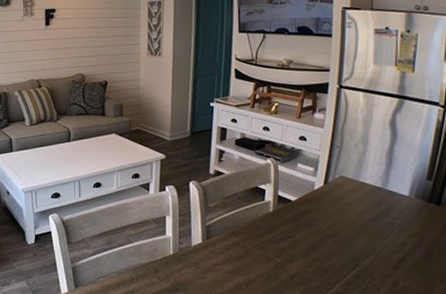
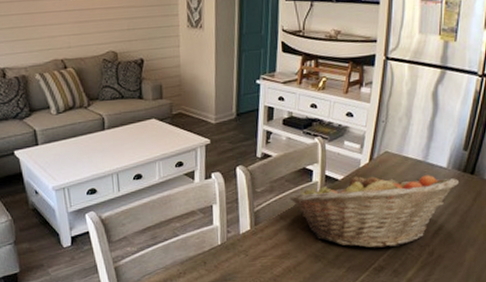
fruit basket: none [241,195,424,273] -> present [289,172,460,248]

